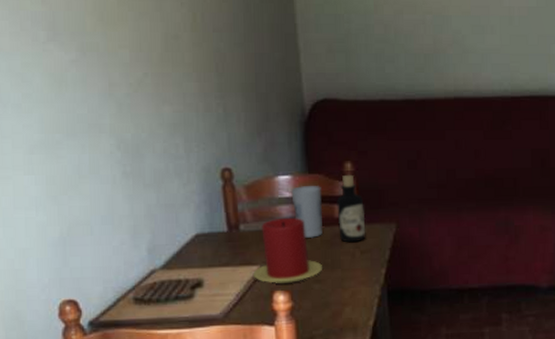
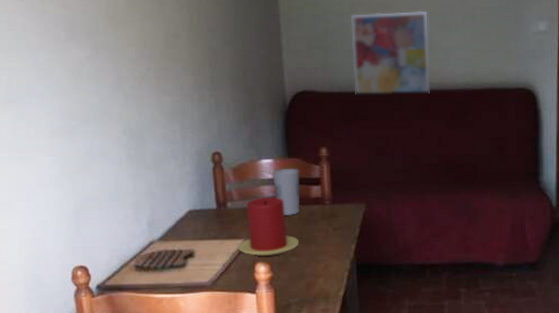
bottle: present [337,174,366,243] -> none [313,159,338,221]
wall art: none [375,10,465,103] -> present [350,10,430,95]

